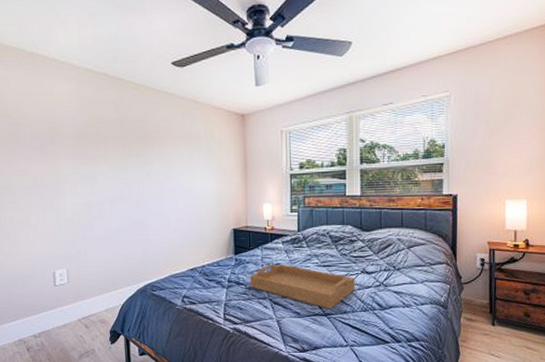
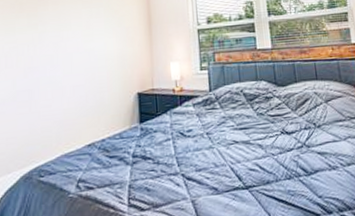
serving tray: present [249,264,355,309] -> none [157,130,276,181]

